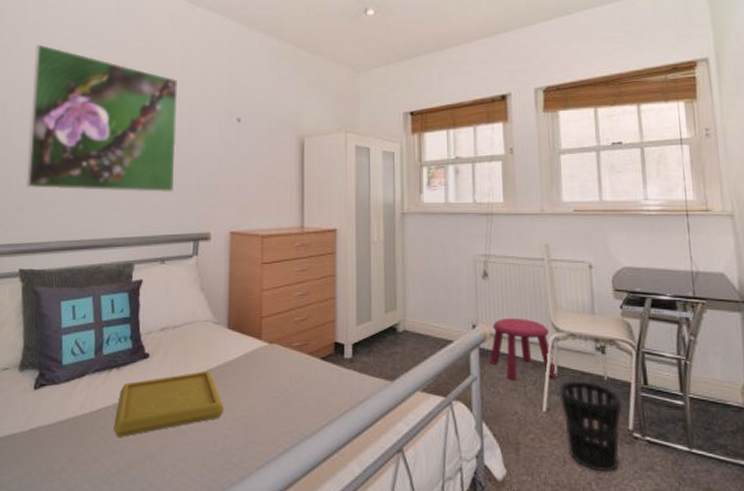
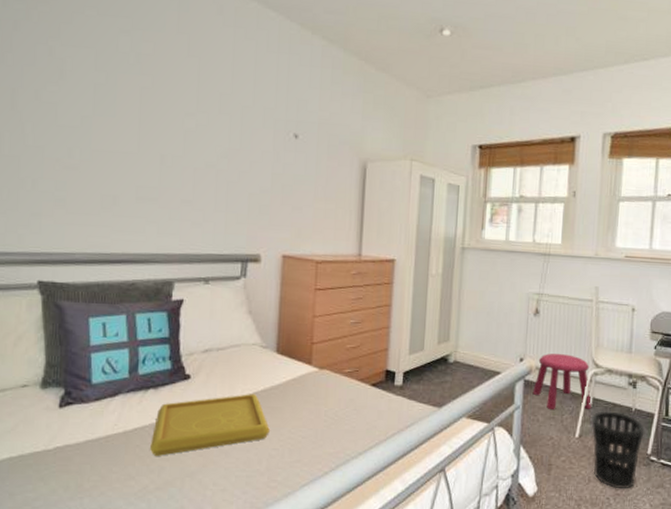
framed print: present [26,44,177,193] -> none [44,22,227,209]

